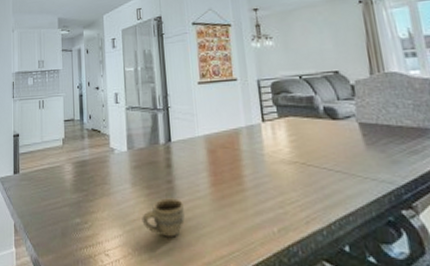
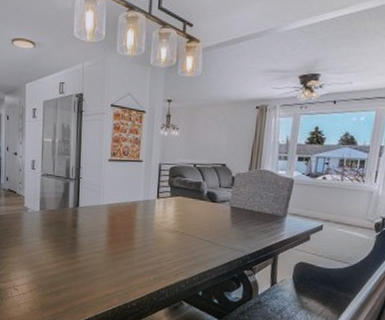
cup: present [142,198,185,237] -> none [47,250,84,279]

